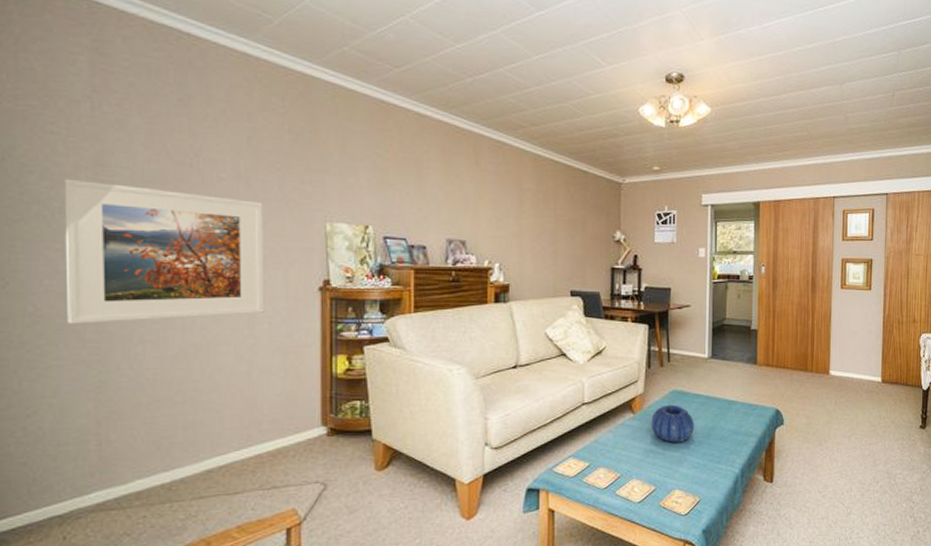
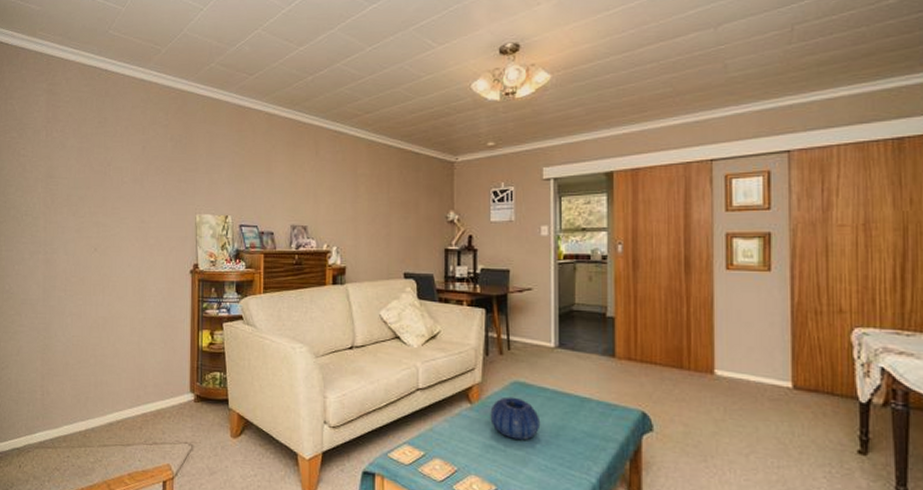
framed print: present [64,178,265,324] -> none [27,189,152,300]

